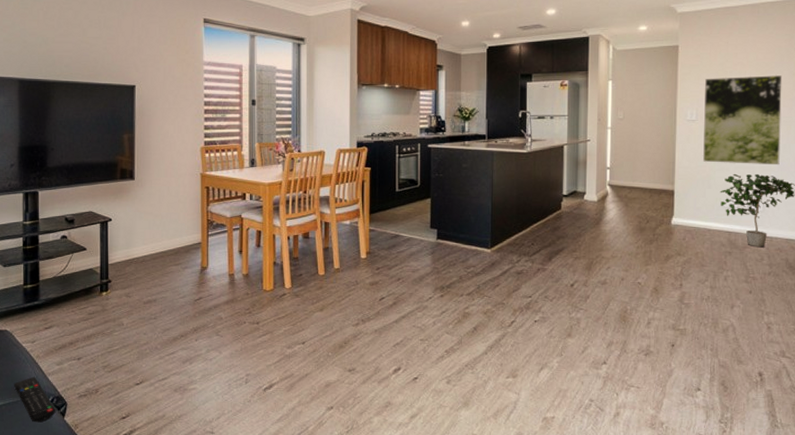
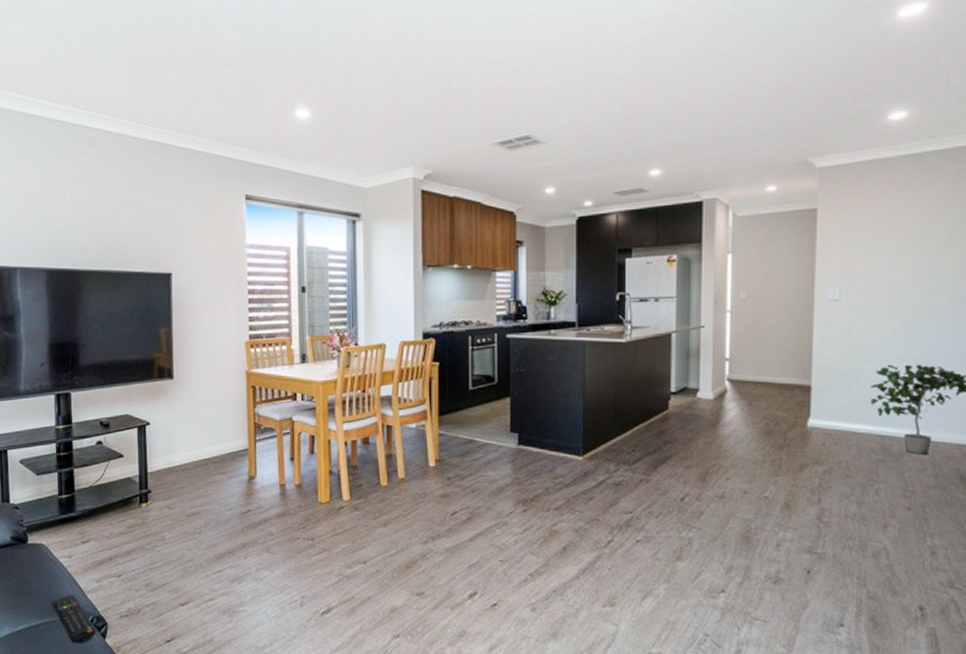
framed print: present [702,75,782,165] -> none [847,242,954,354]

